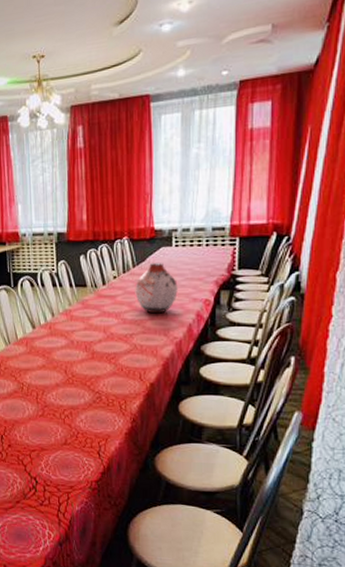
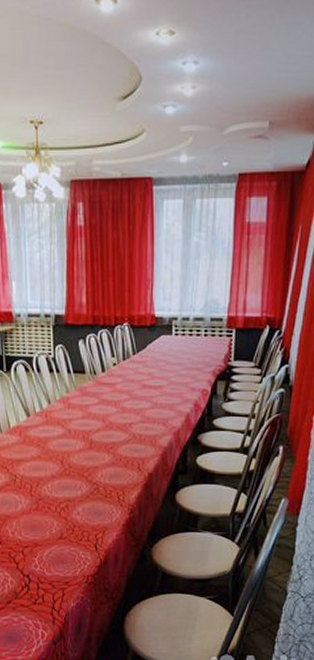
vase: present [135,262,178,314] -> none [135,350,177,403]

